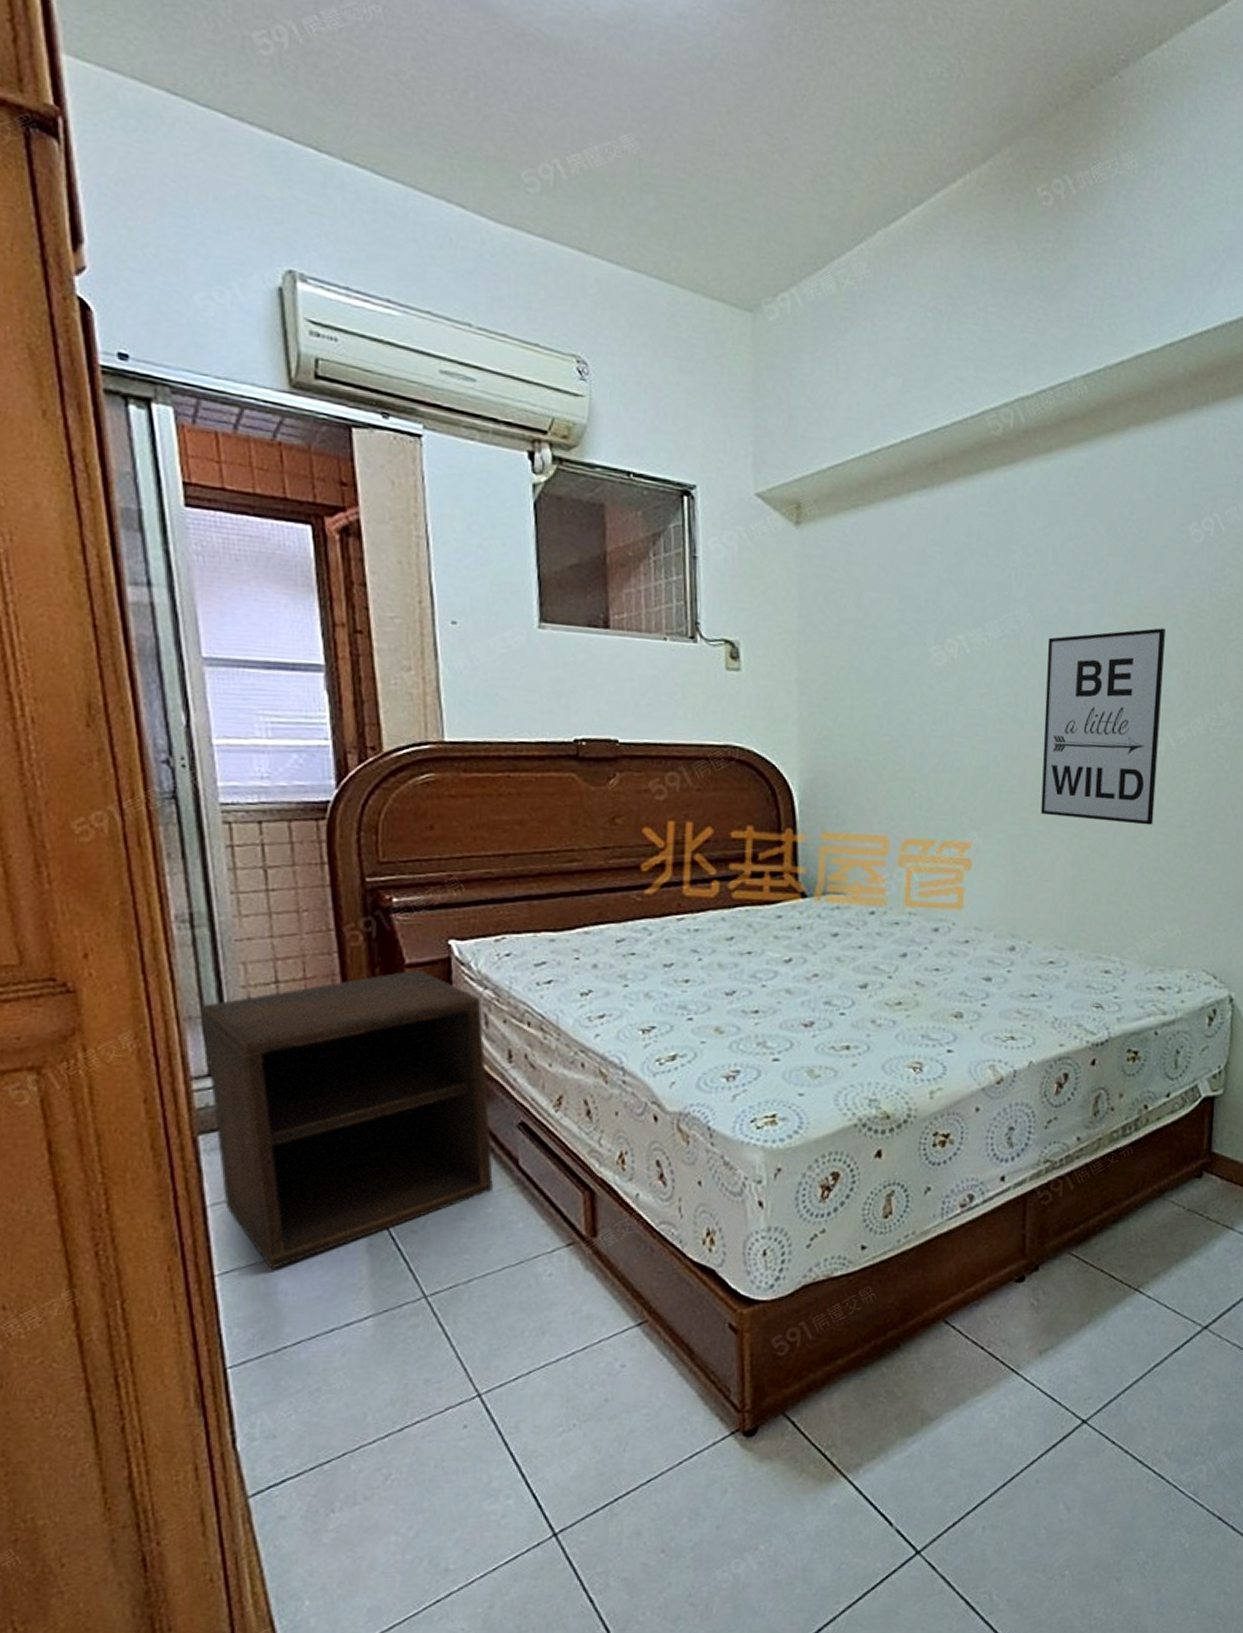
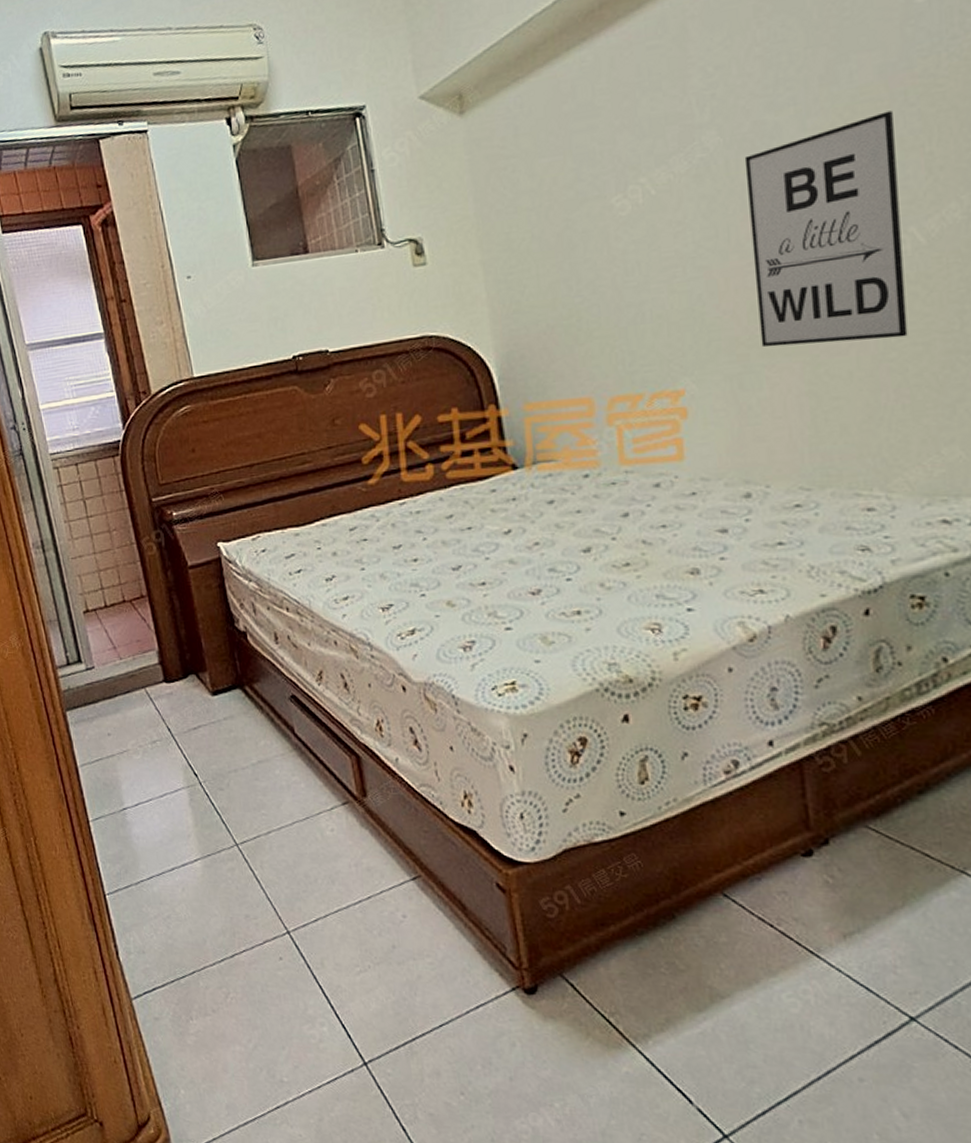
nightstand: present [200,969,493,1269] -> none [56,569,277,818]

